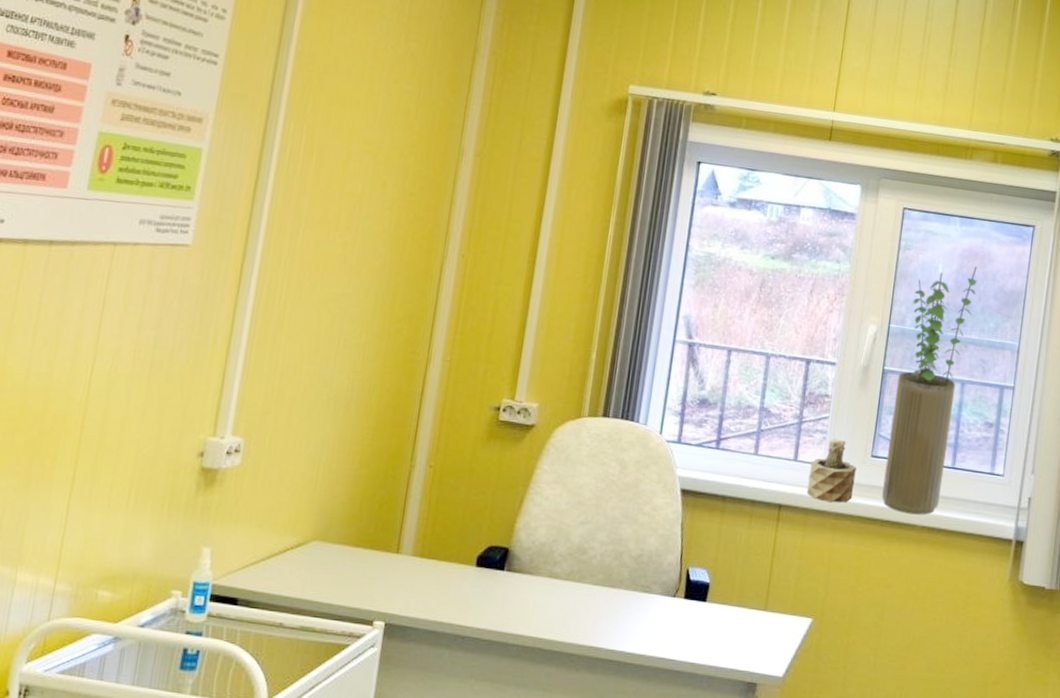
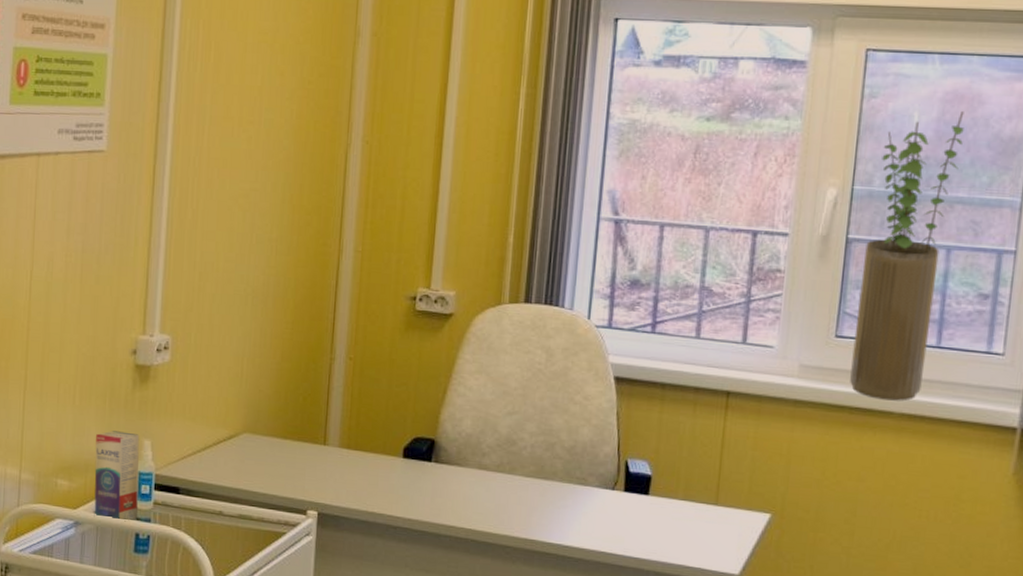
medicine box: none [137,537,199,636] -> present [94,430,140,522]
succulent plant: present [807,439,857,504] -> none [759,318,818,390]

